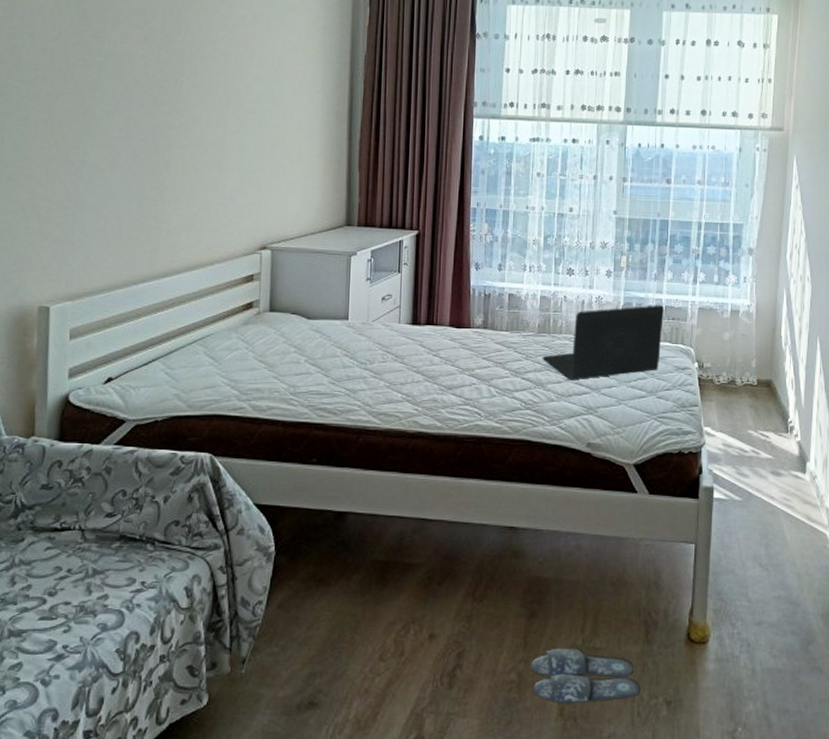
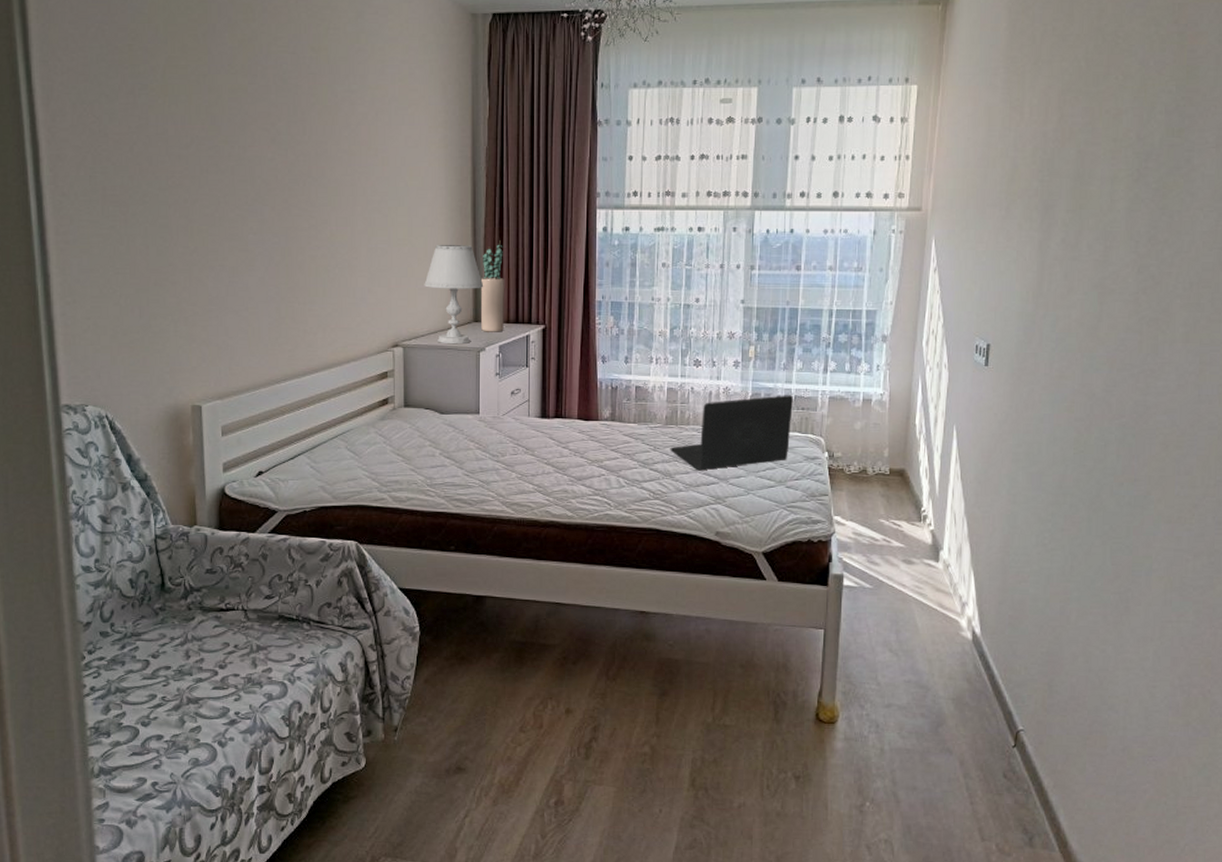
table lamp: none [296,148,358,248] -> present [424,245,484,345]
vase: none [353,145,379,237] -> present [480,240,504,332]
slippers: present [531,648,640,704] -> none [663,724,769,776]

